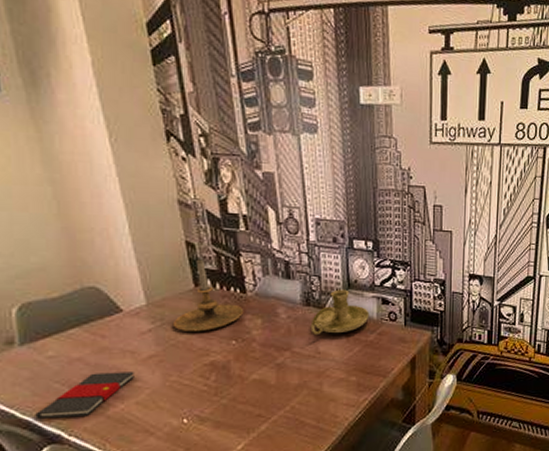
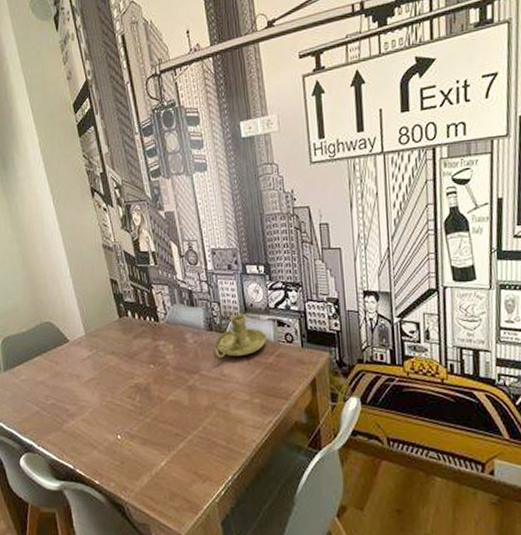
book: present [35,371,134,419] -> none [16,393,80,431]
candle holder: present [174,259,243,333] -> none [106,293,158,358]

